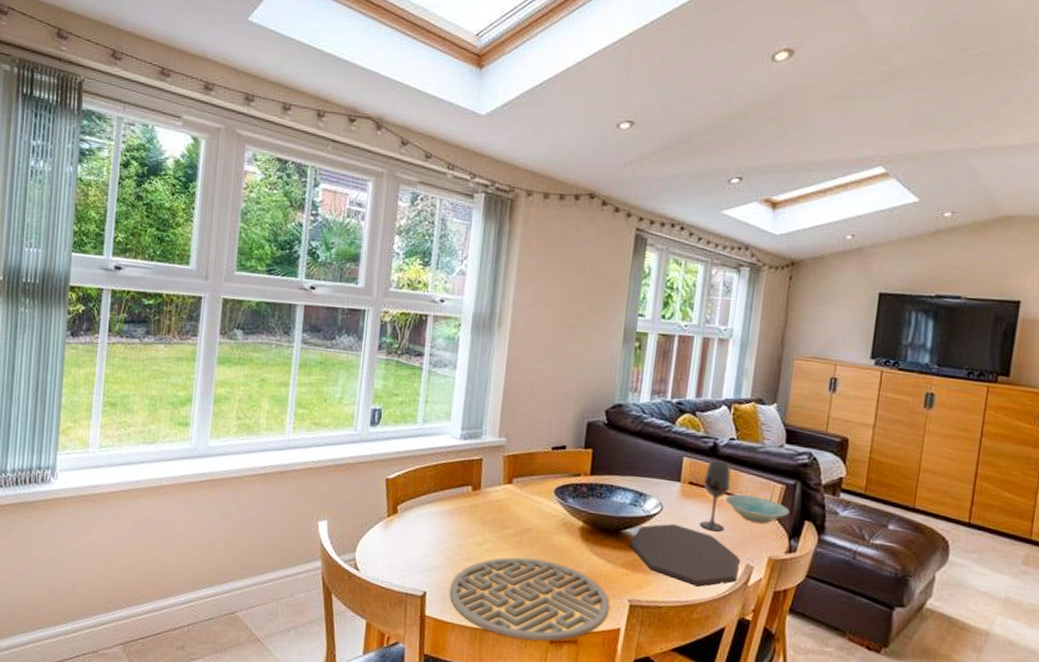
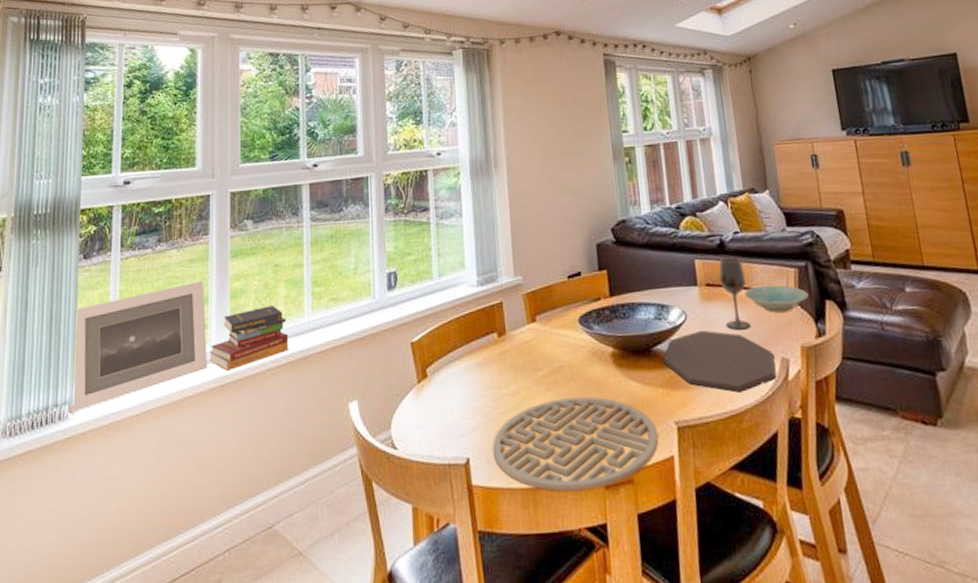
picture frame: none [51,379,189,478] -> present [69,280,207,413]
books: none [189,417,268,471] -> present [210,305,289,372]

